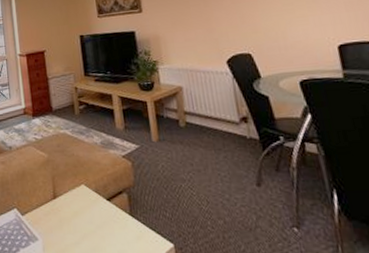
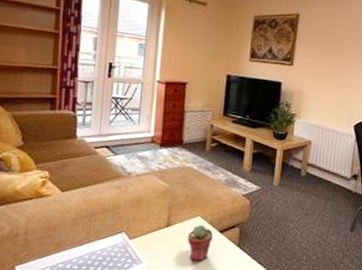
potted succulent: none [75,193,102,234] -> present [187,224,213,261]

